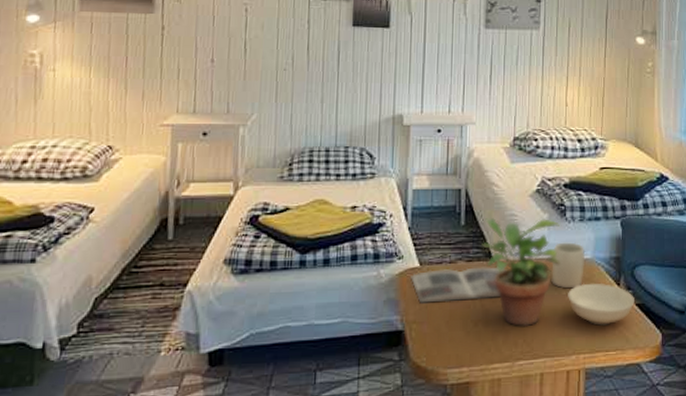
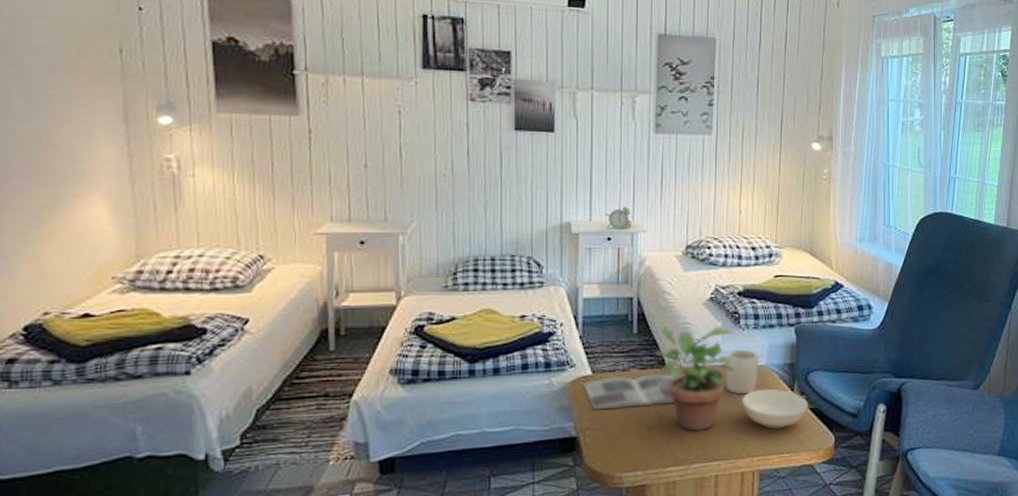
alarm clock: none [435,99,461,122] -> present [605,206,632,230]

